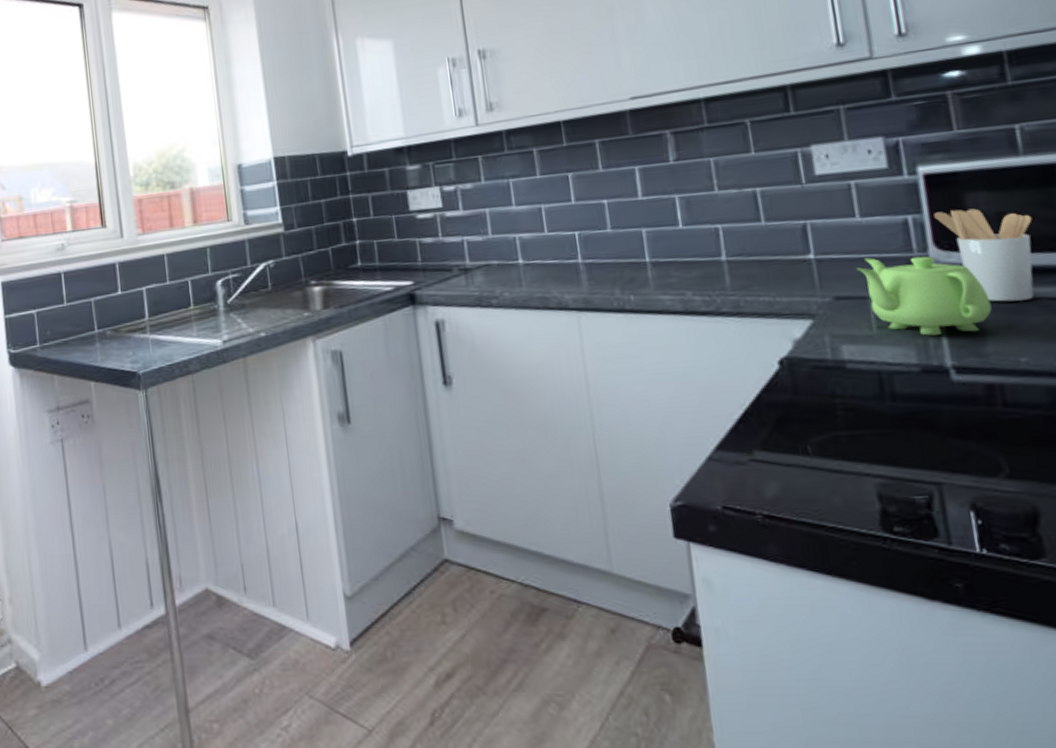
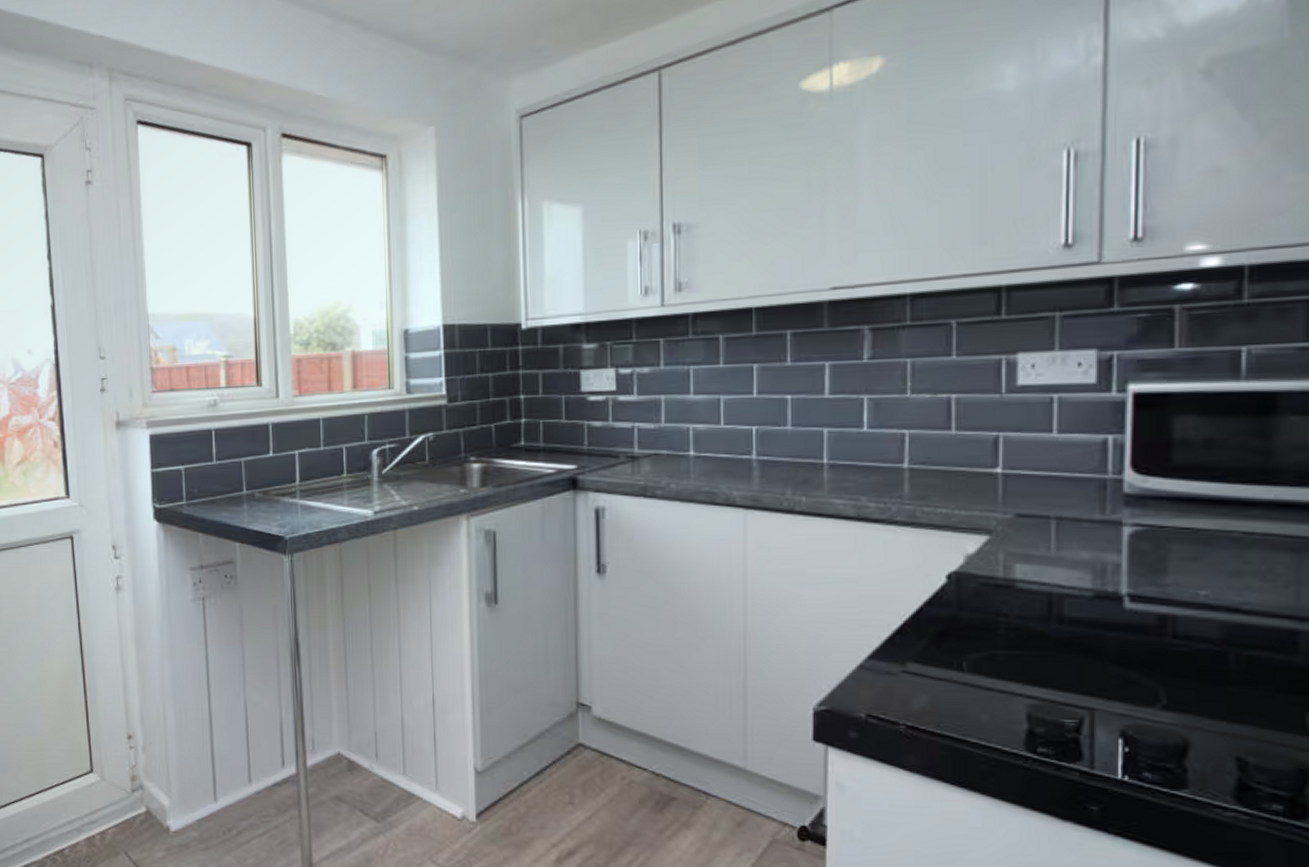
teapot: present [856,256,992,336] -> none [1044,476,1180,561]
utensil holder: present [934,208,1034,302] -> none [1137,433,1241,532]

